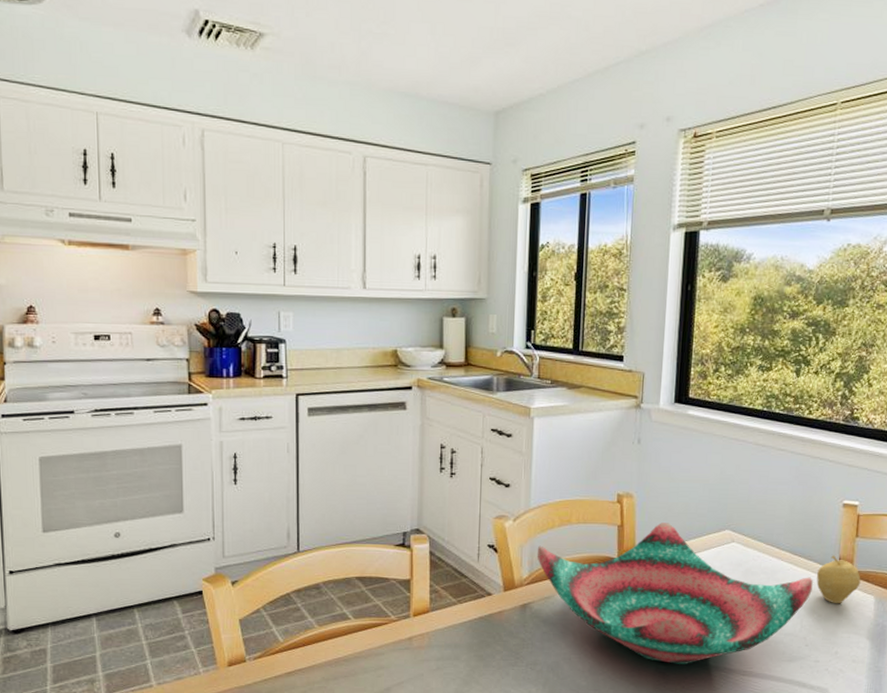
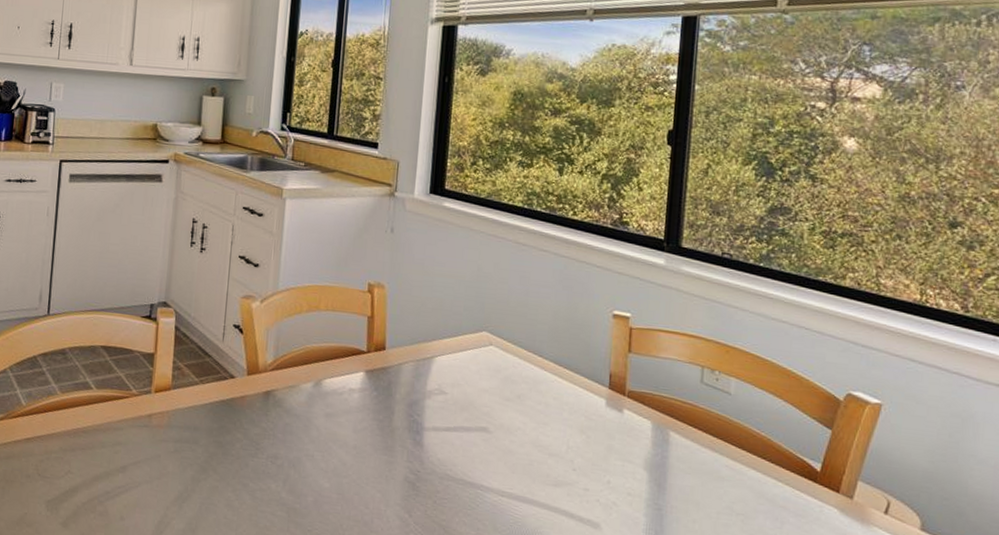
decorative bowl: present [536,523,813,664] -> none [282,317,581,477]
fruit: present [816,555,861,604] -> none [584,370,635,426]

